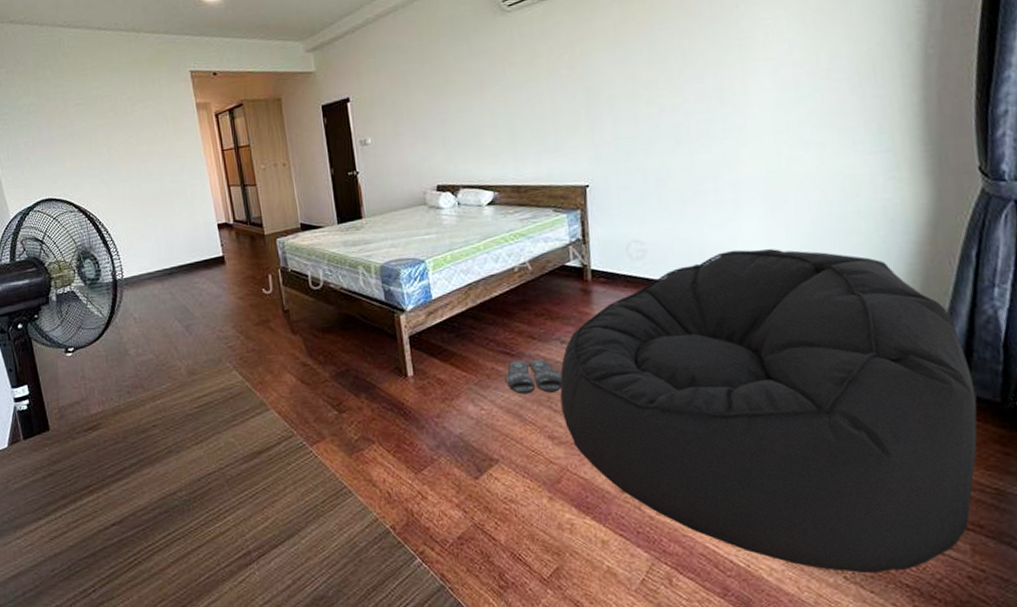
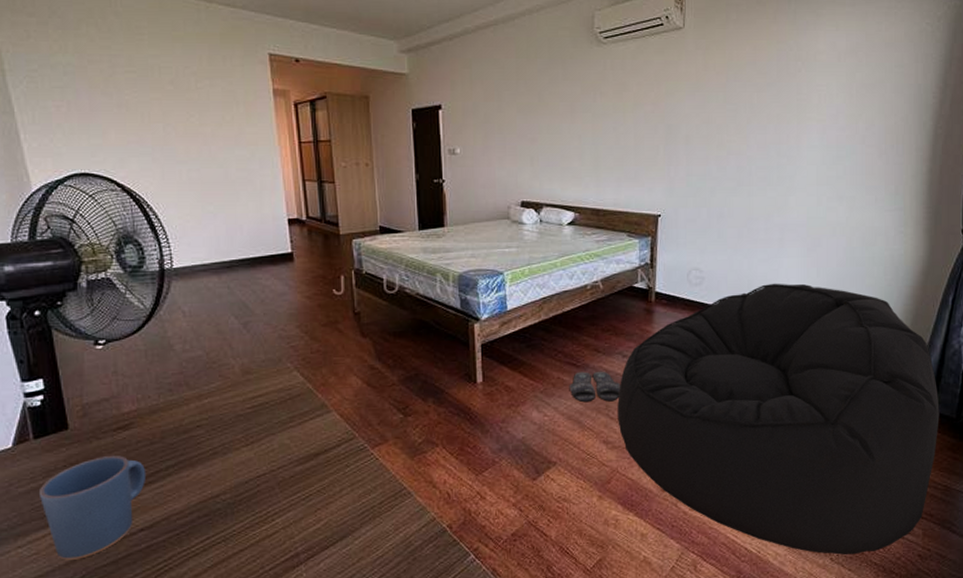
mug: none [30,454,114,552] -> present [38,456,147,560]

